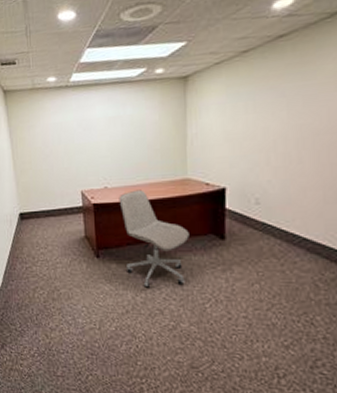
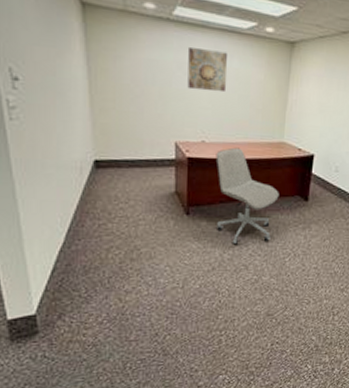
wall art: none [86,102,123,142] -> present [187,48,227,93]

